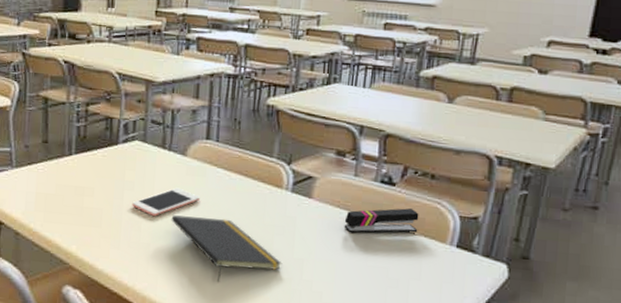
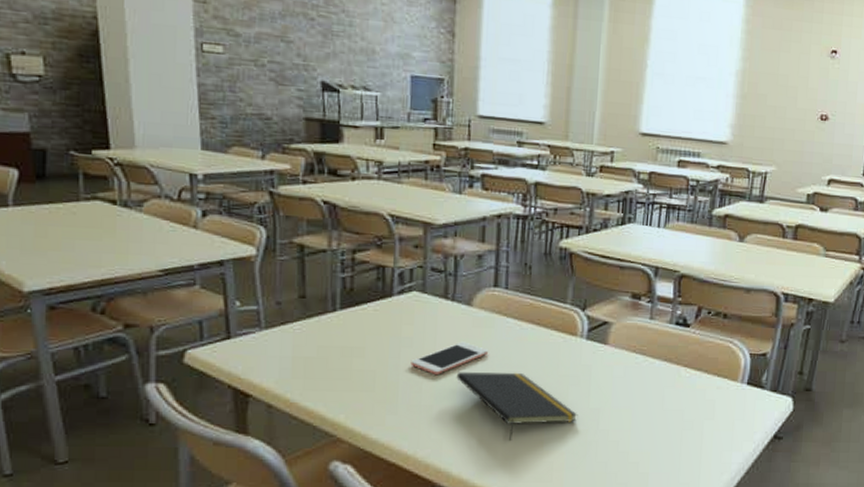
stapler: present [344,208,419,234] -> none [640,349,712,378]

